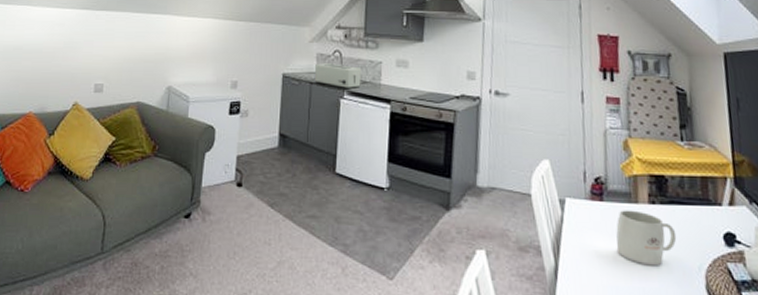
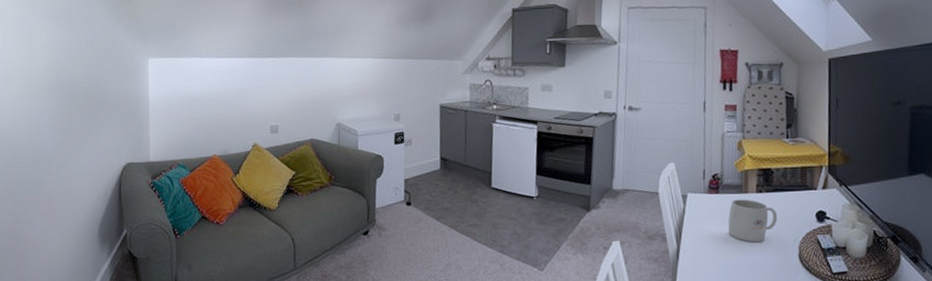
toaster: present [314,63,362,90] -> none [468,92,511,115]

